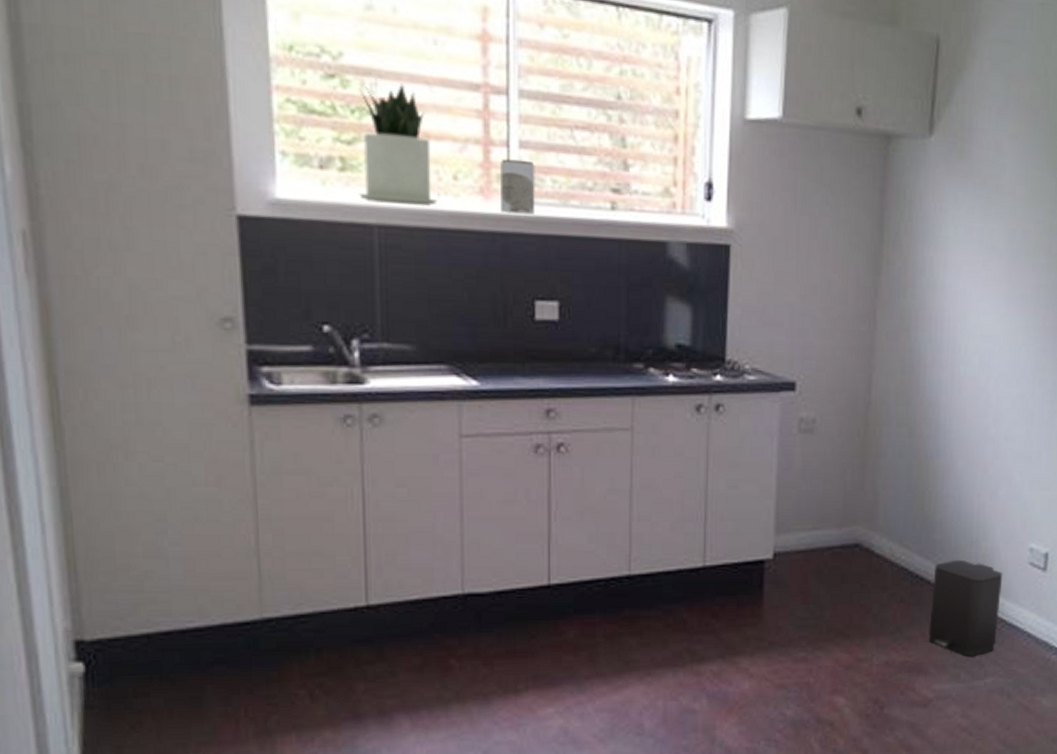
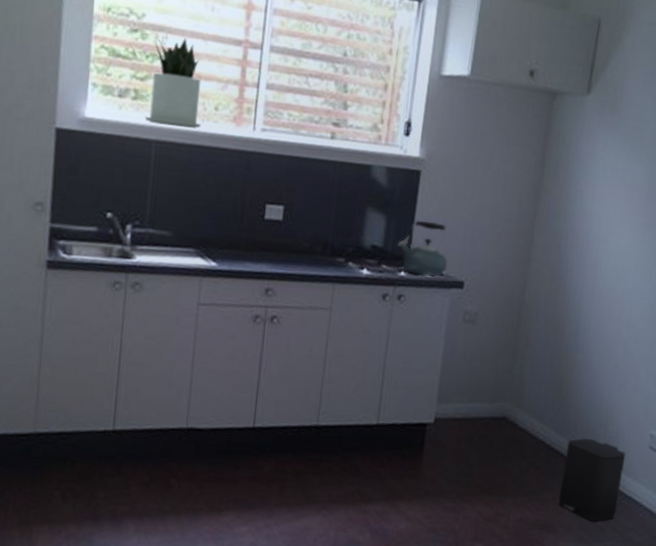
jar: present [499,159,536,215] -> none [247,96,277,139]
kettle: none [708,308,774,380] -> present [396,220,448,277]

